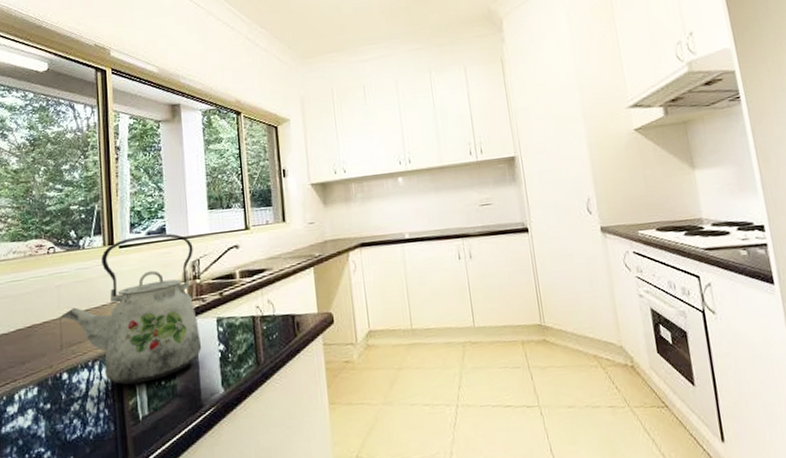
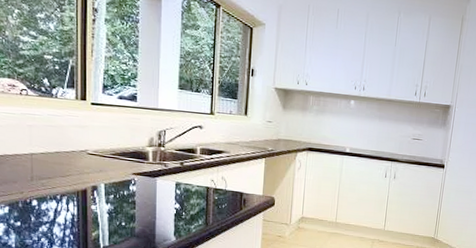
kettle: present [60,233,202,385] -> none [31,97,161,221]

